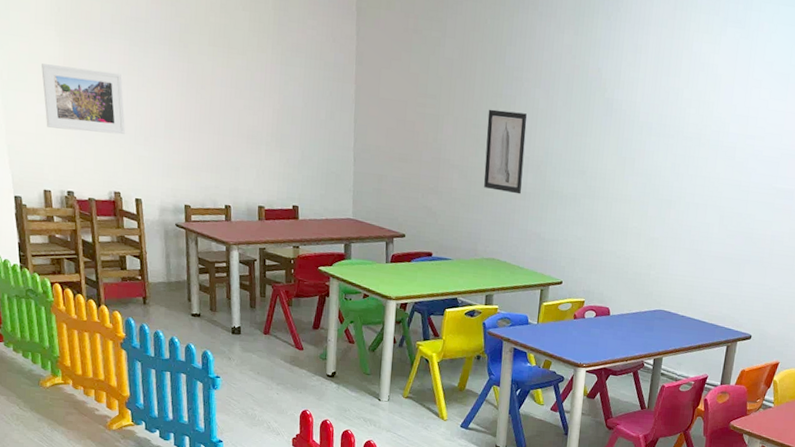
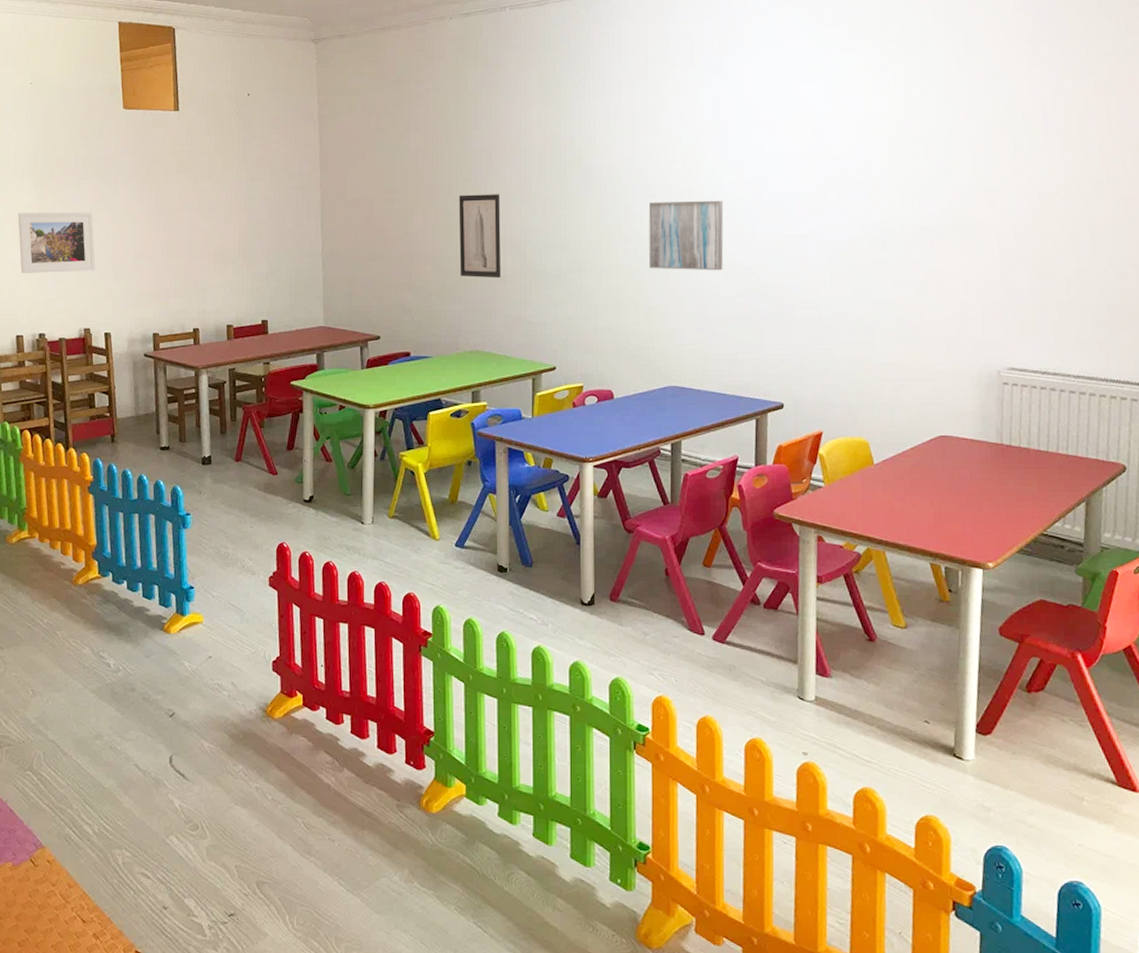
wall art: none [655,141,727,213] -> present [648,200,724,271]

